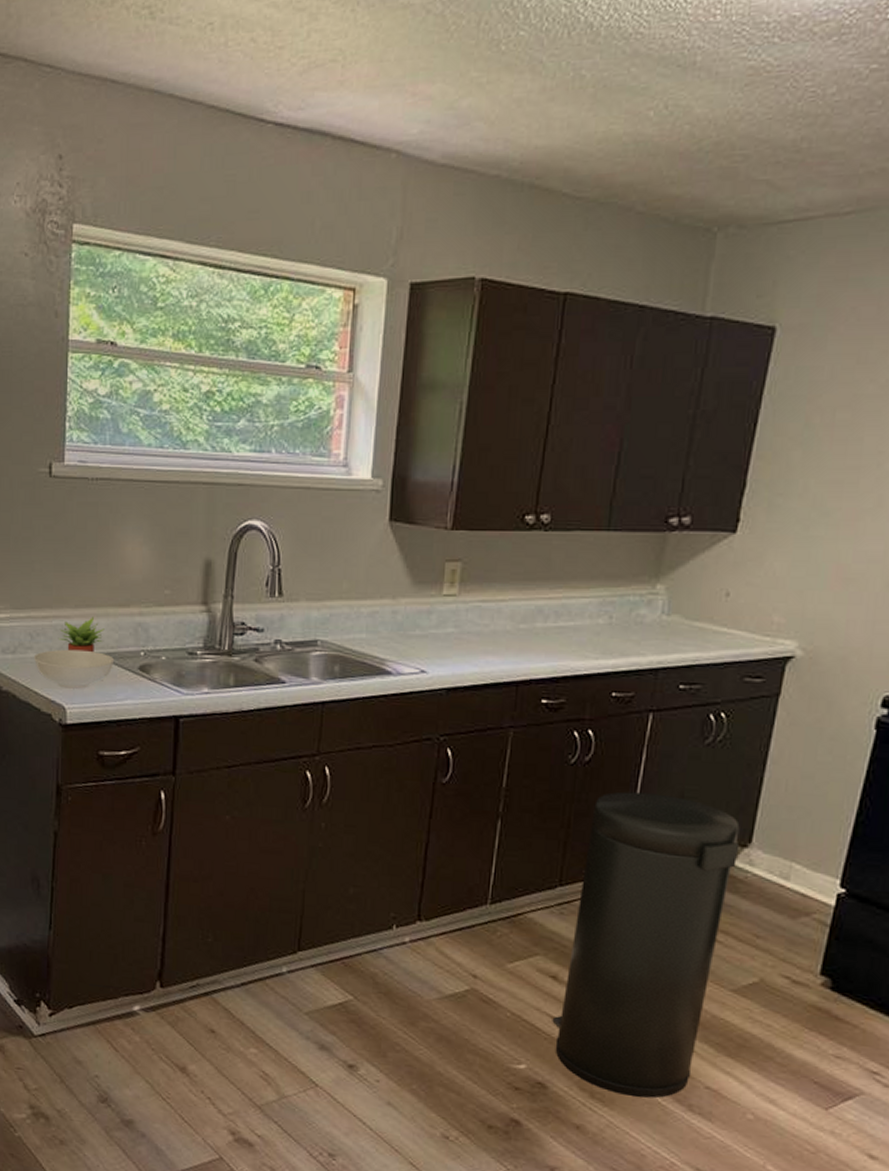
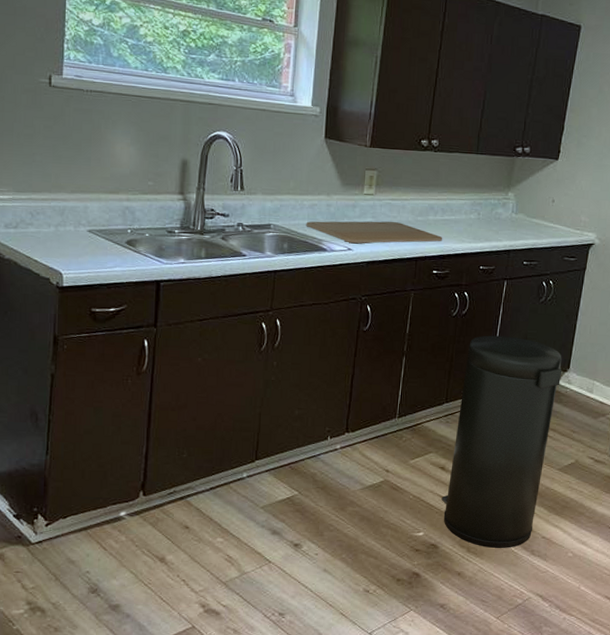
bowl: present [33,649,115,689] -> none [33,226,106,258]
succulent plant: present [58,616,104,653] -> none [56,200,97,230]
chopping board: none [364,631,557,664] -> present [306,221,443,244]

